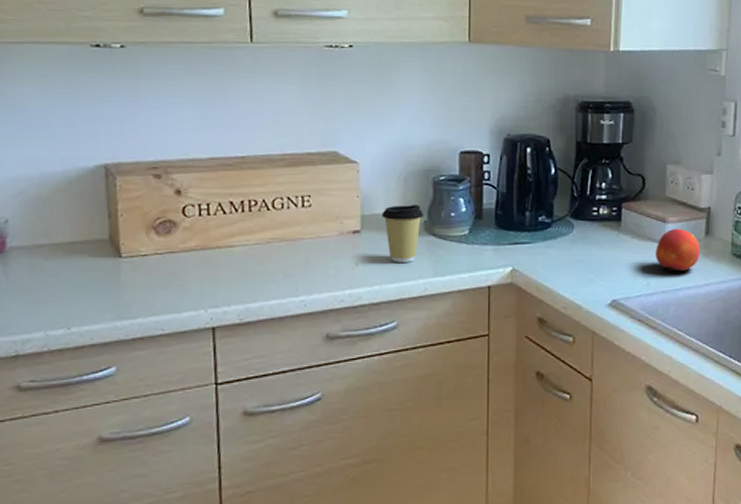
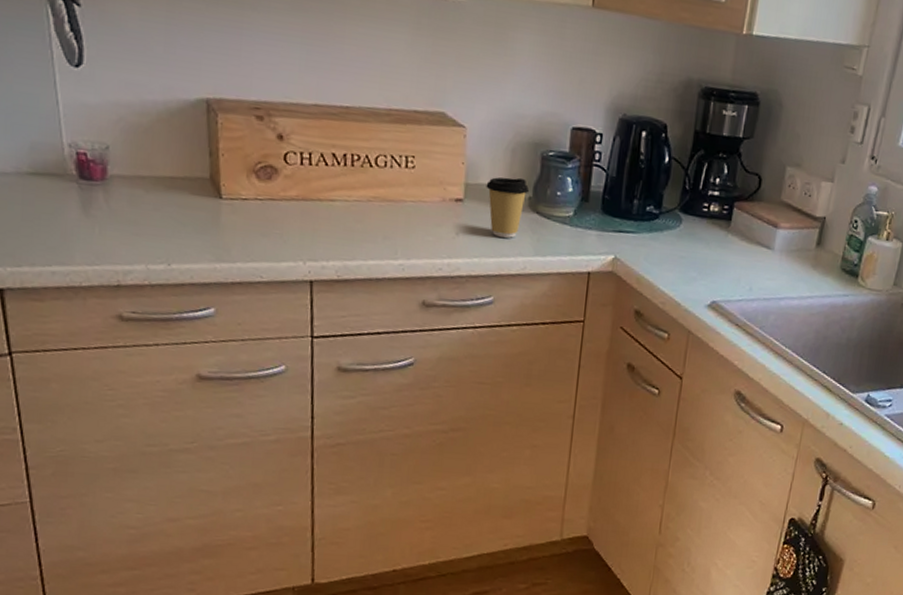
fruit: present [656,228,701,272] -> none [762,235,810,281]

